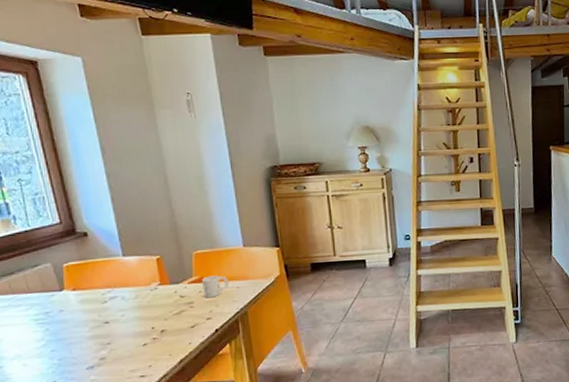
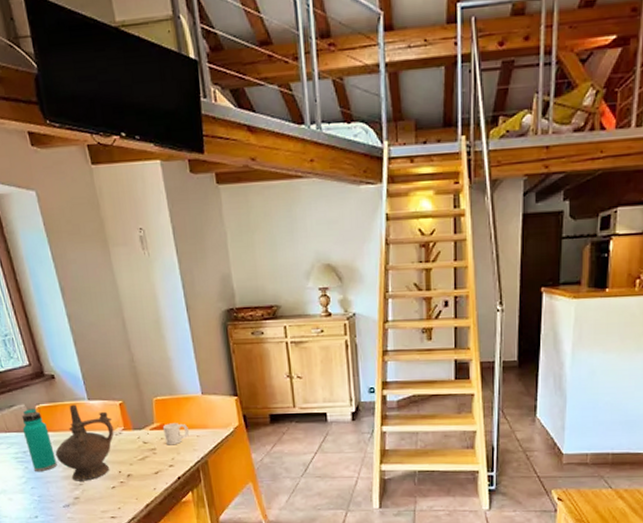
water bottle: none [46,267,83,333] -> present [21,408,57,471]
ceremonial vessel: none [82,261,149,341] -> present [55,404,114,481]

